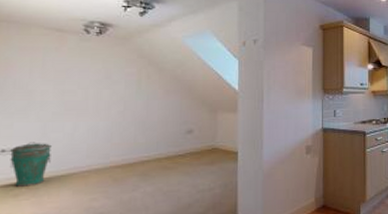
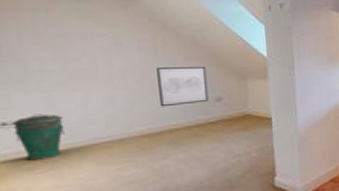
wall art: none [137,99,181,138] -> present [157,66,209,107]

